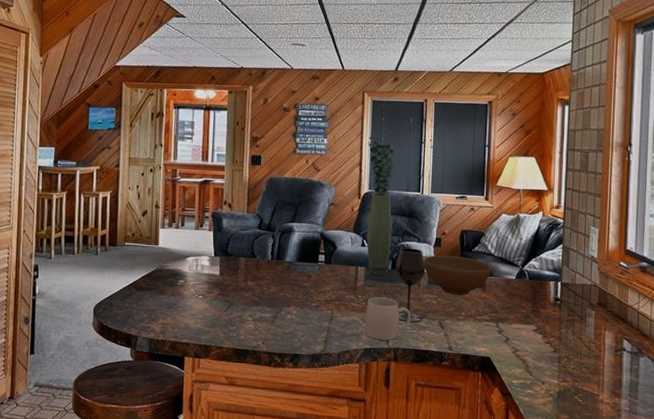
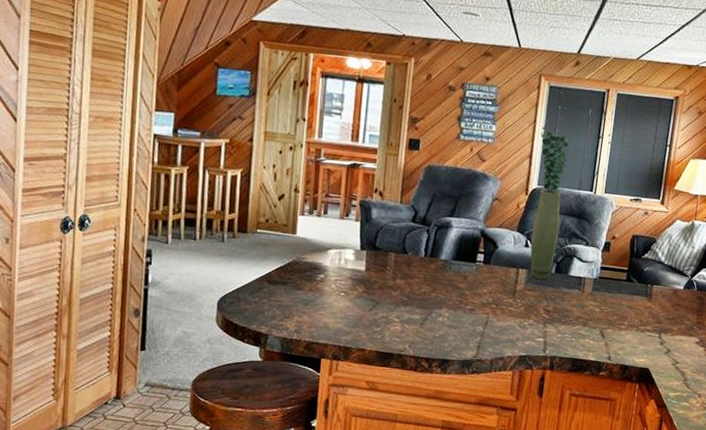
mug: present [365,297,412,340] -> none [522,302,572,348]
wineglass: present [396,248,426,323] -> none [558,251,592,331]
bowl: present [424,255,492,295] -> none [589,260,660,304]

